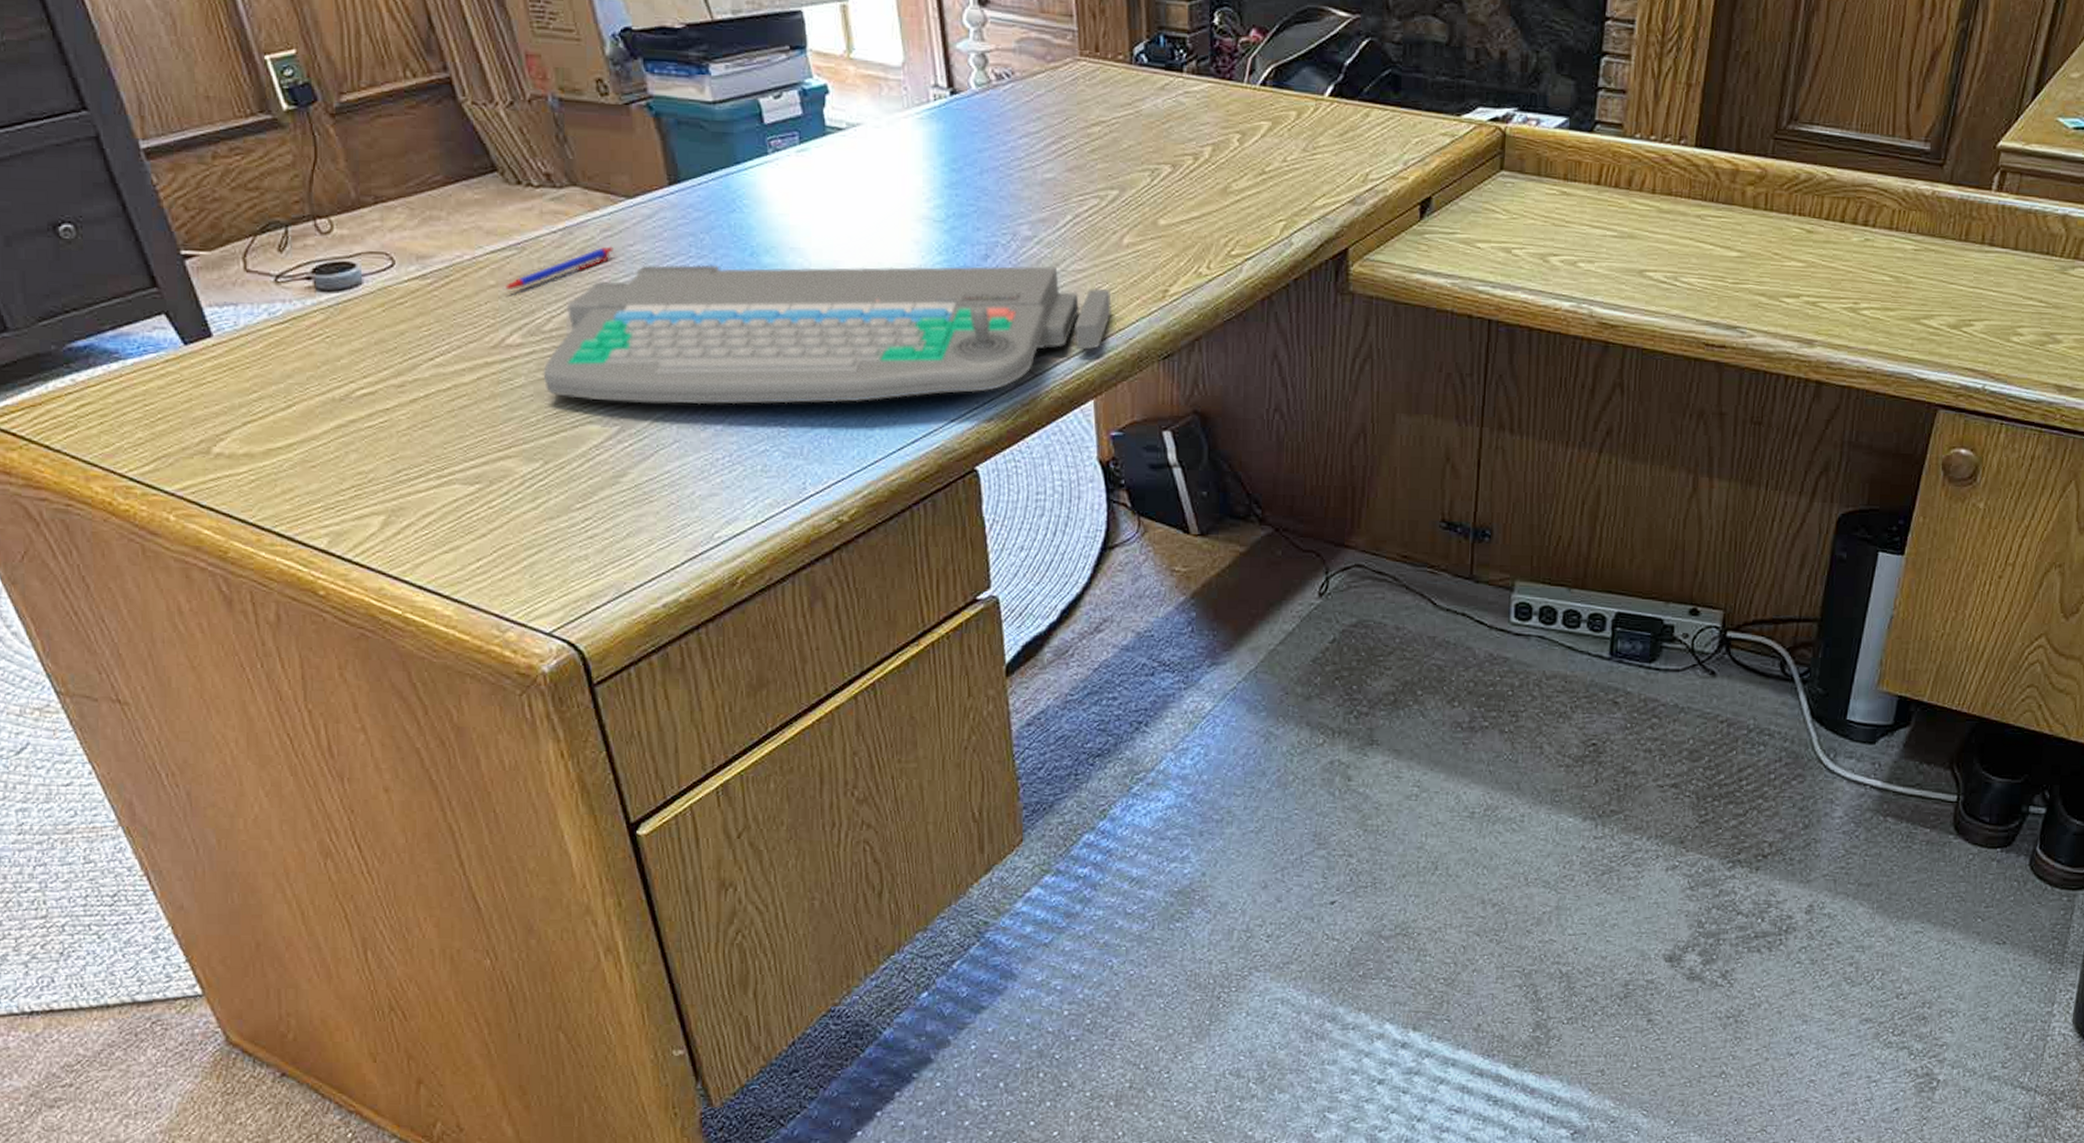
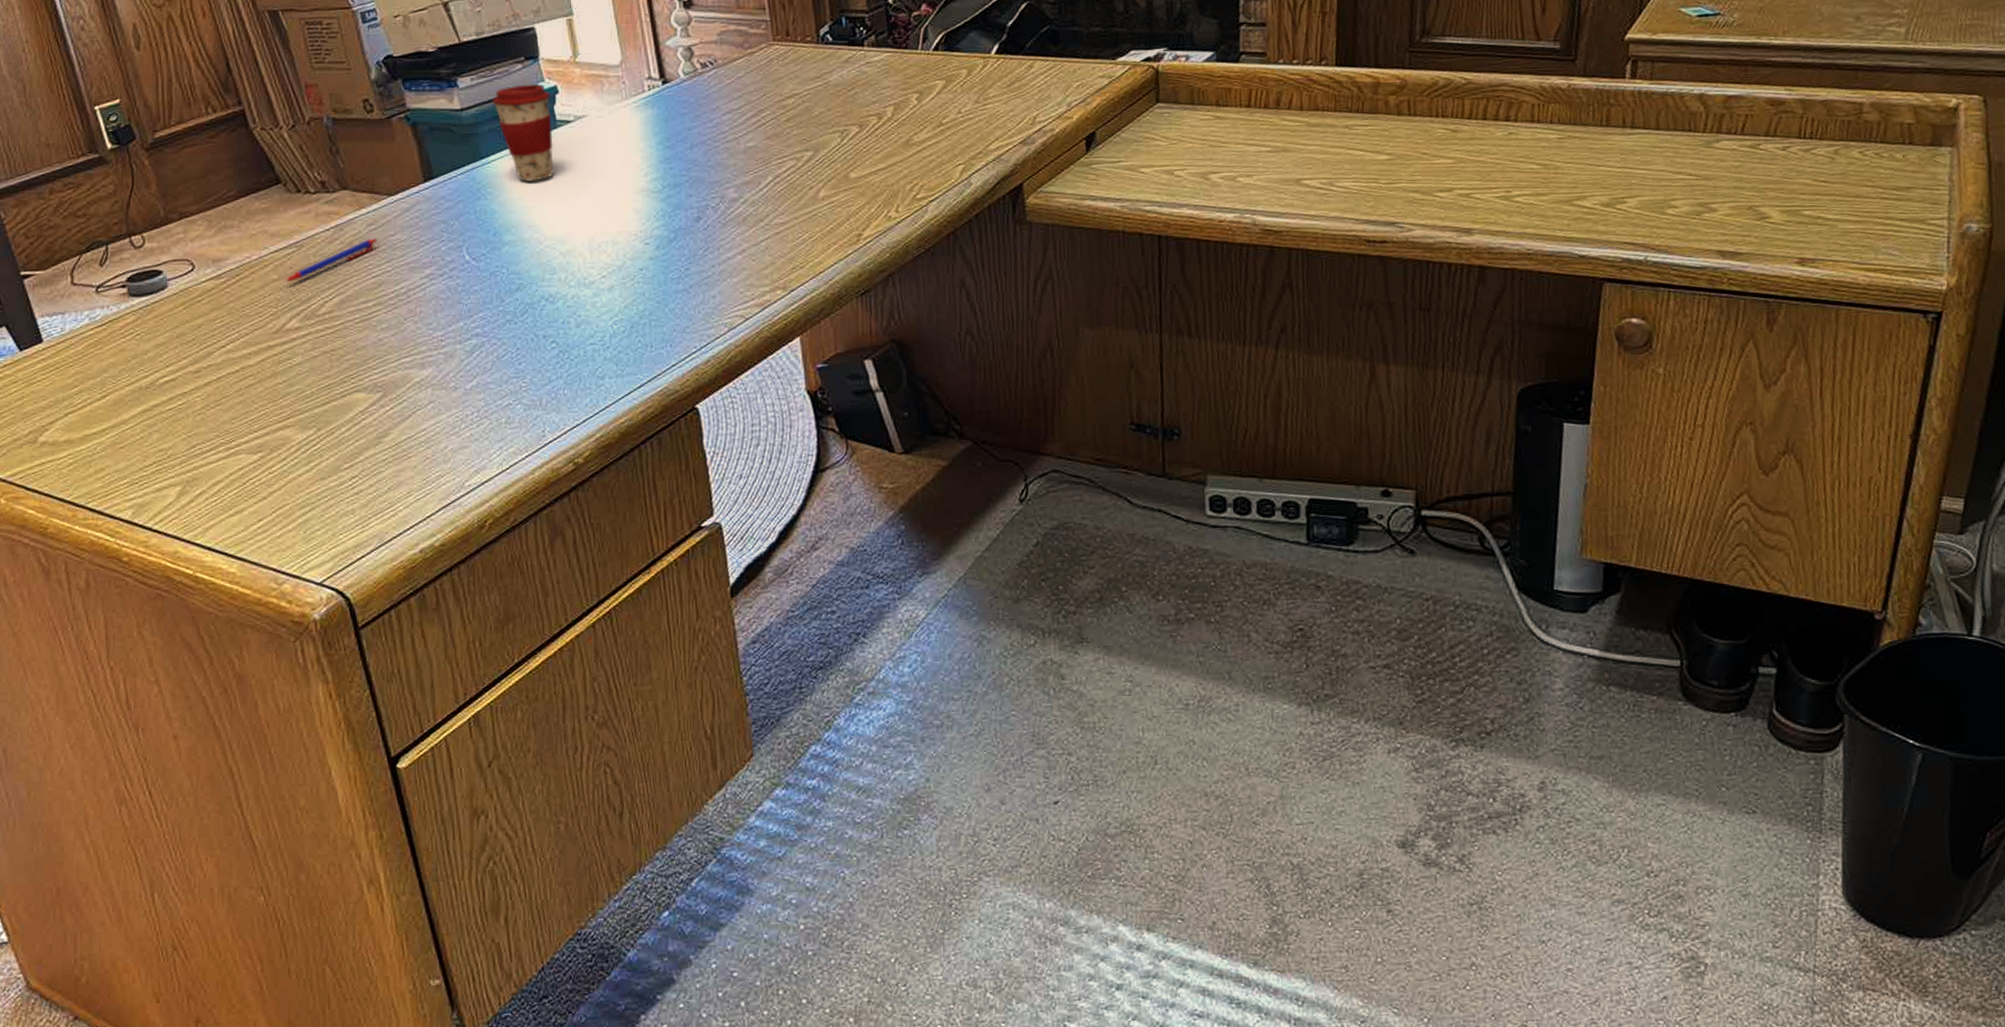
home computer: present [543,264,1113,405] -> none [317,221,813,372]
coffee cup: none [751,79,822,196] -> present [492,83,554,182]

